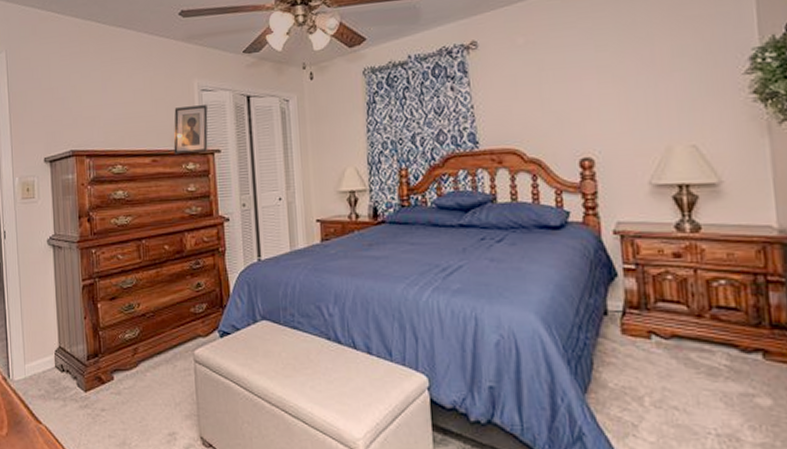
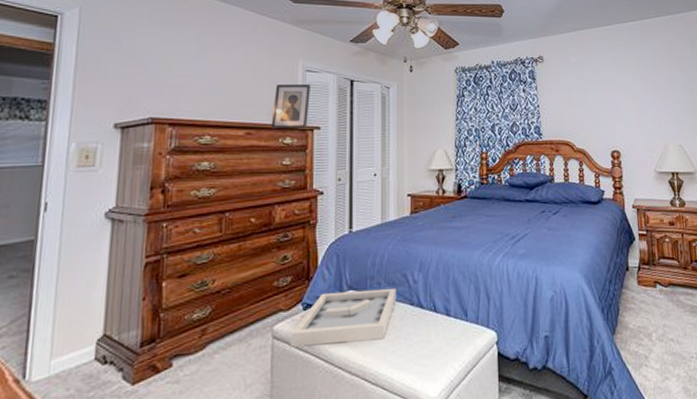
decorative tray: none [210,320,312,373] -> present [290,288,397,348]

